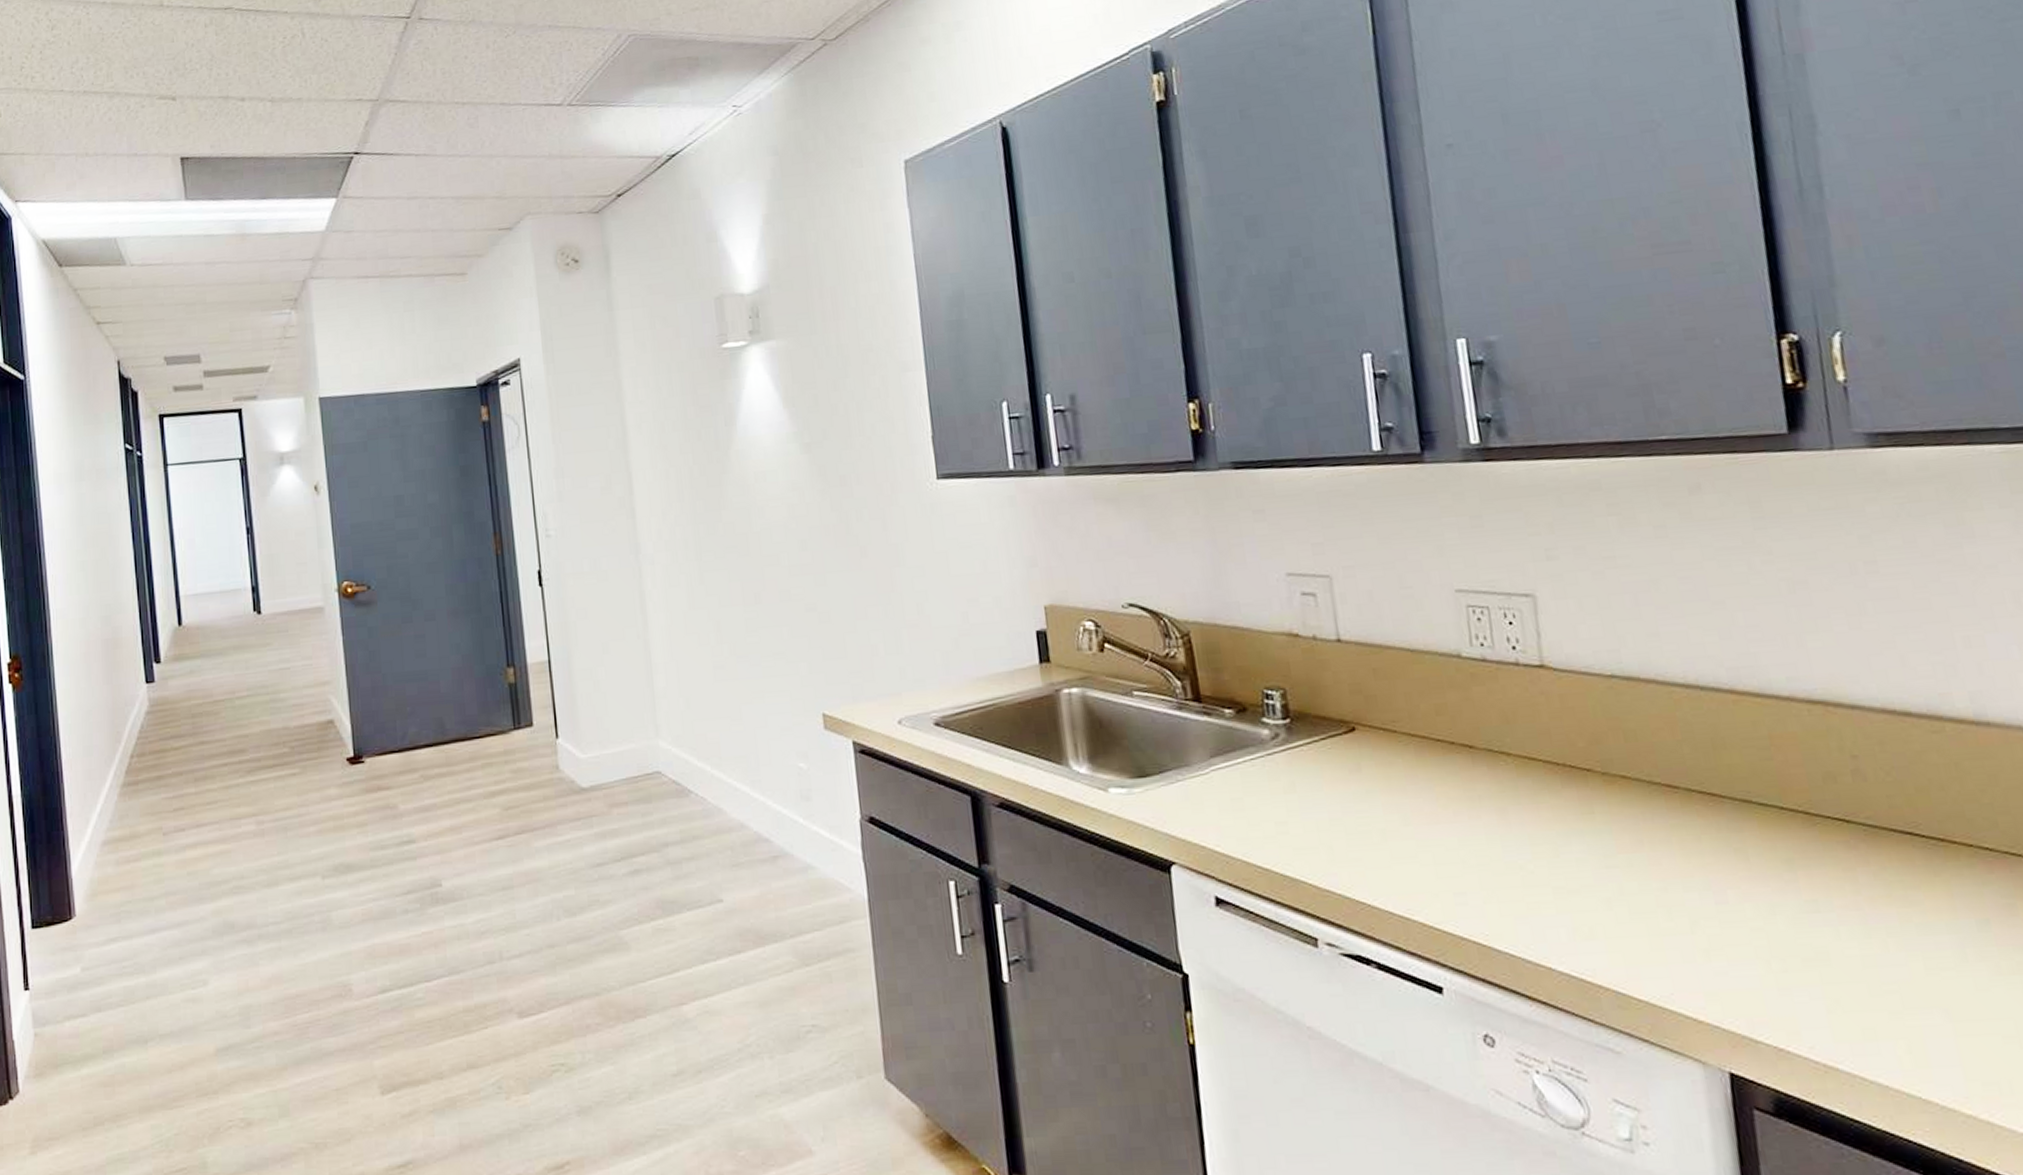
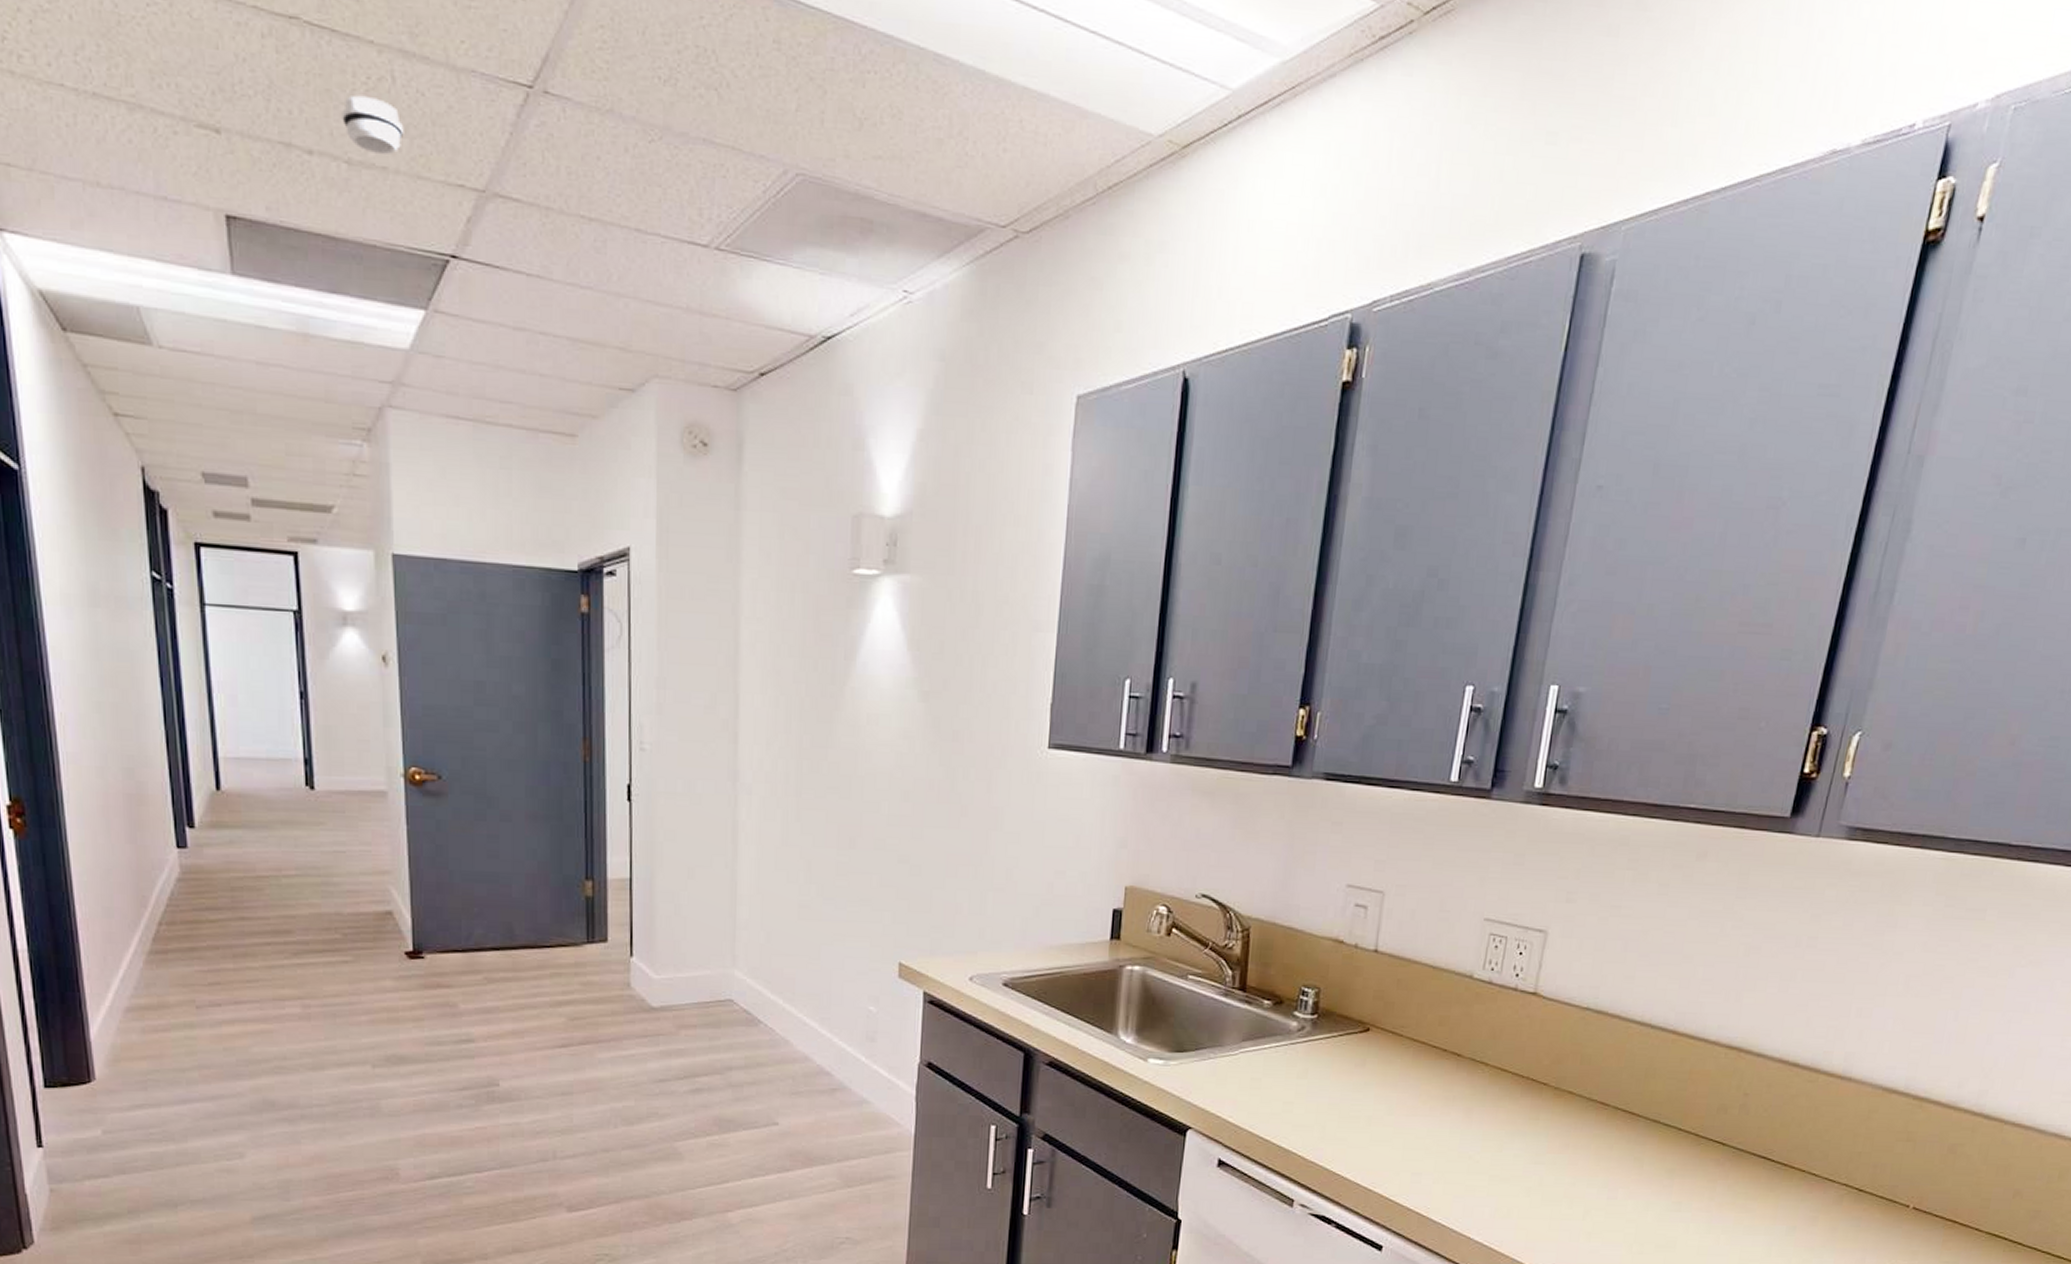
smoke detector: none [265,50,314,91] -> present [342,95,404,156]

